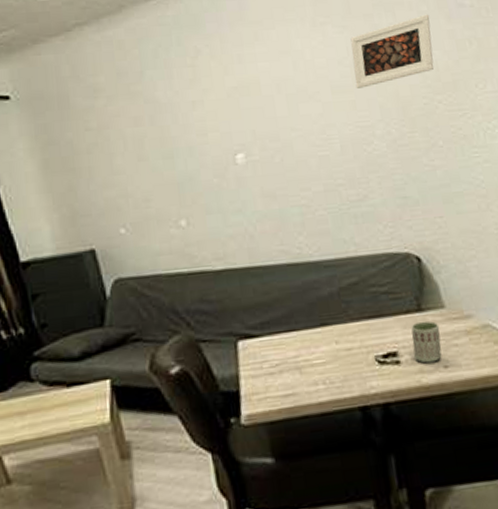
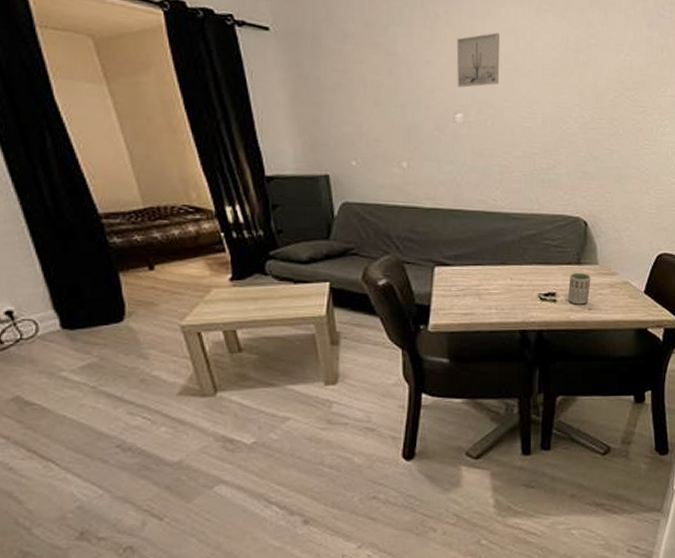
wall art: none [224,57,282,124] -> present [456,32,501,88]
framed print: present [350,14,434,88] -> none [563,18,634,74]

